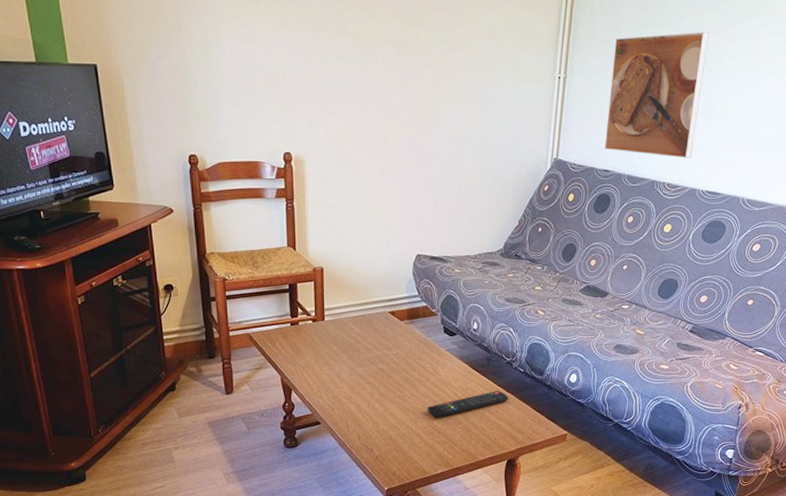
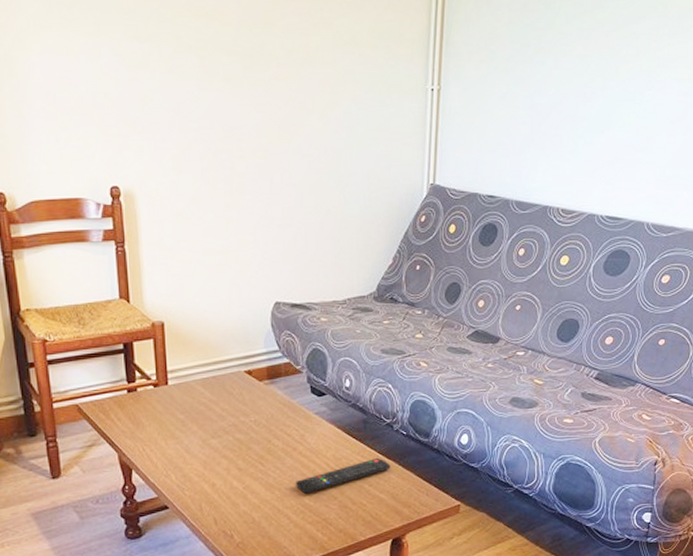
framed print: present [605,32,709,158] -> none [488,34,601,179]

